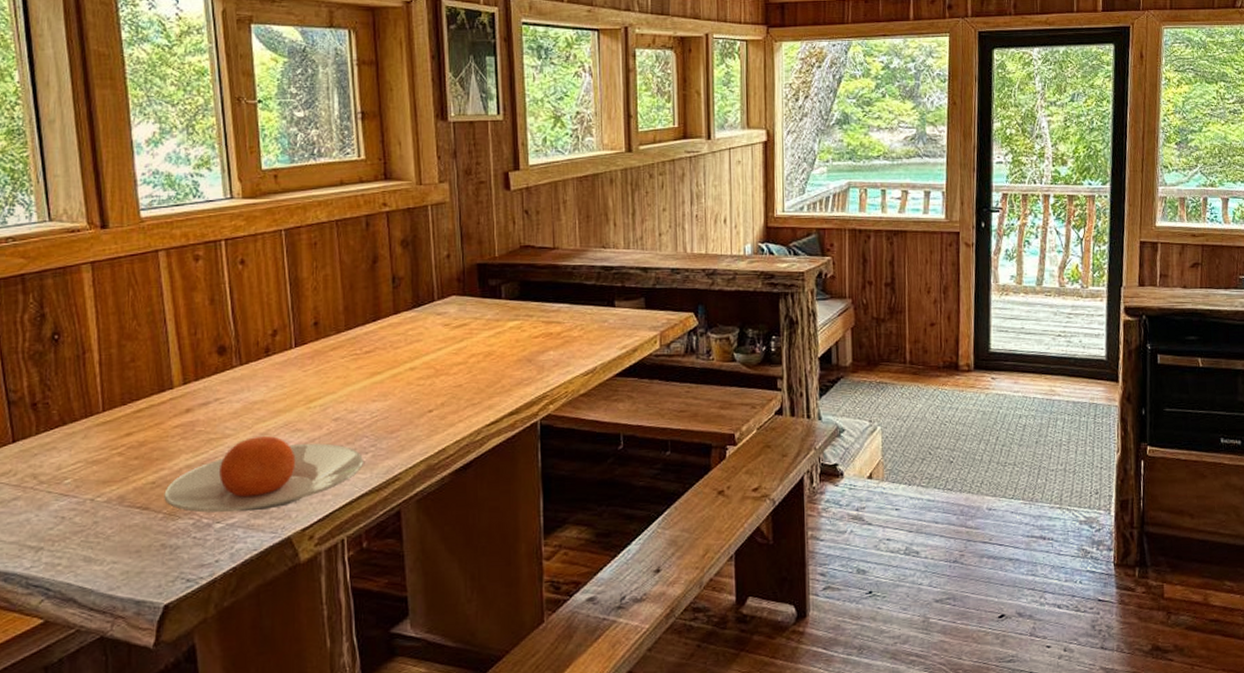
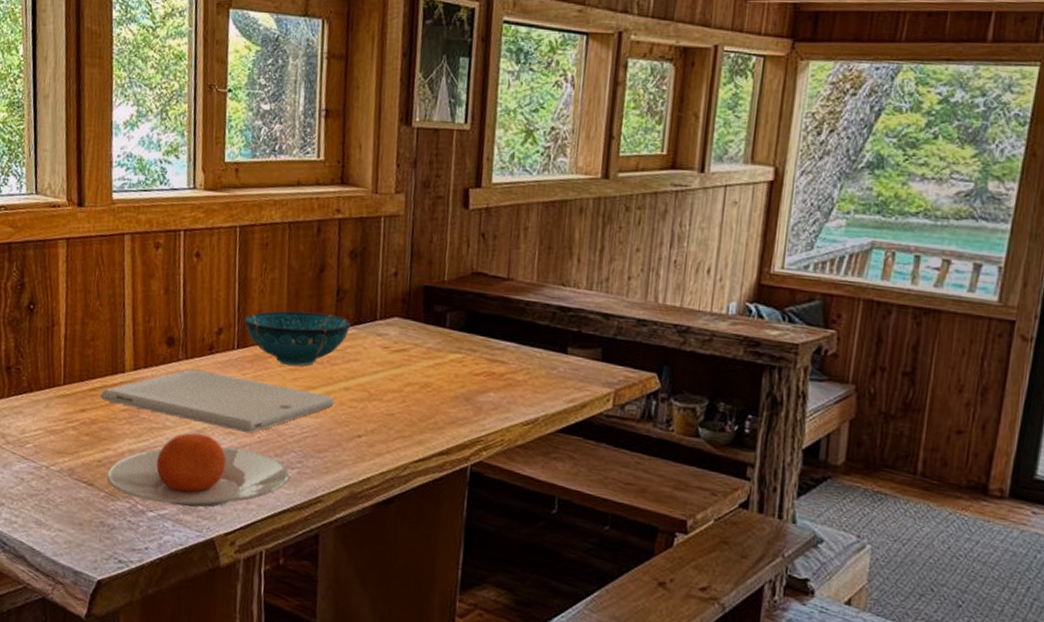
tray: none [148,373,401,428] -> present [101,369,335,434]
decorative bowl: none [299,301,410,356] -> present [244,311,351,367]

